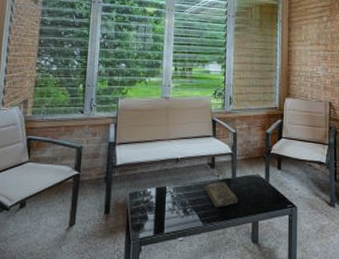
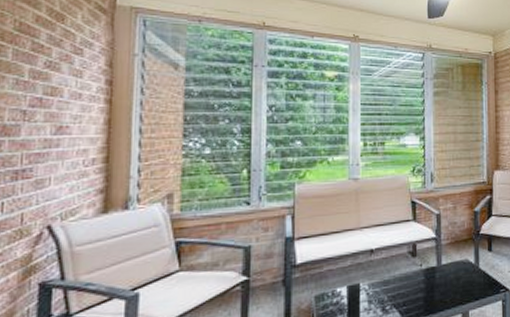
book: present [204,182,238,207] -> none [405,271,444,301]

